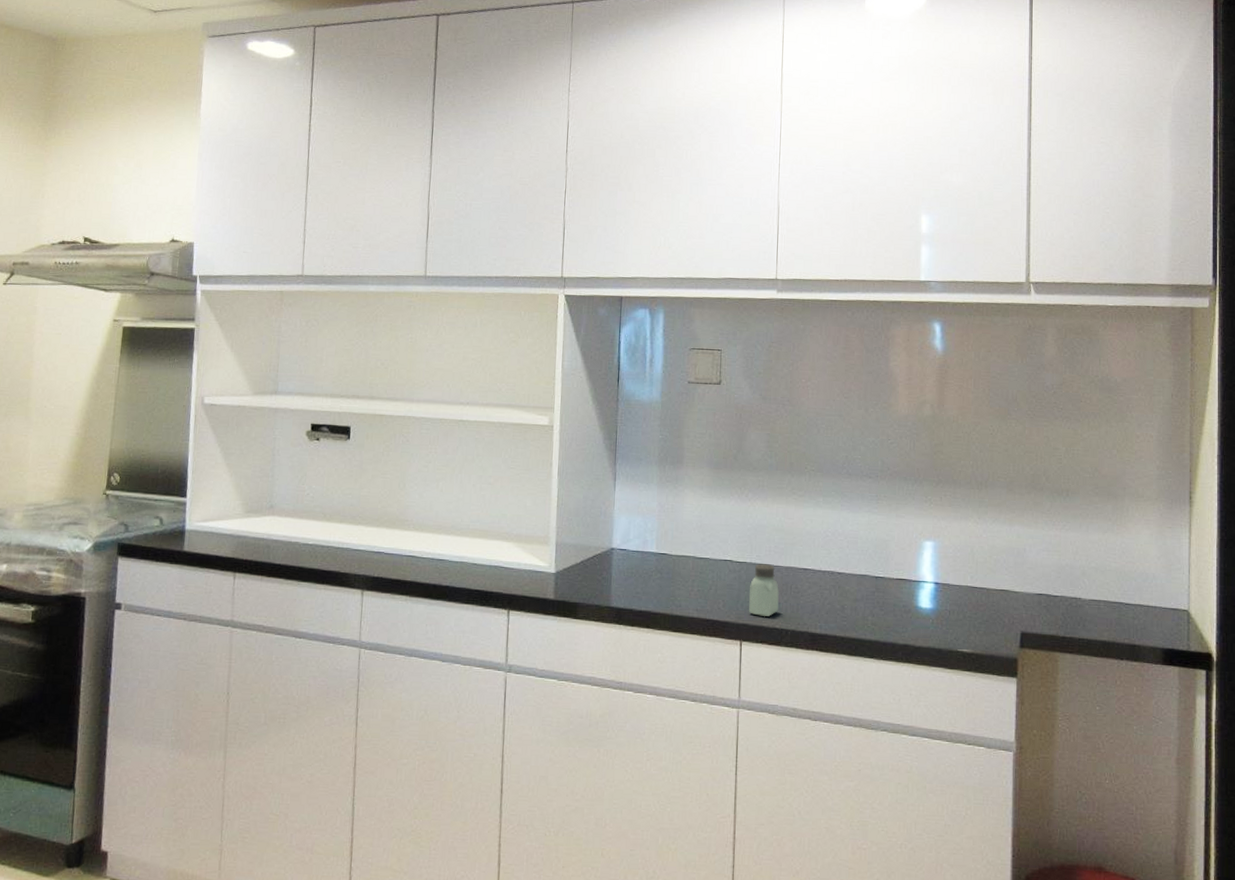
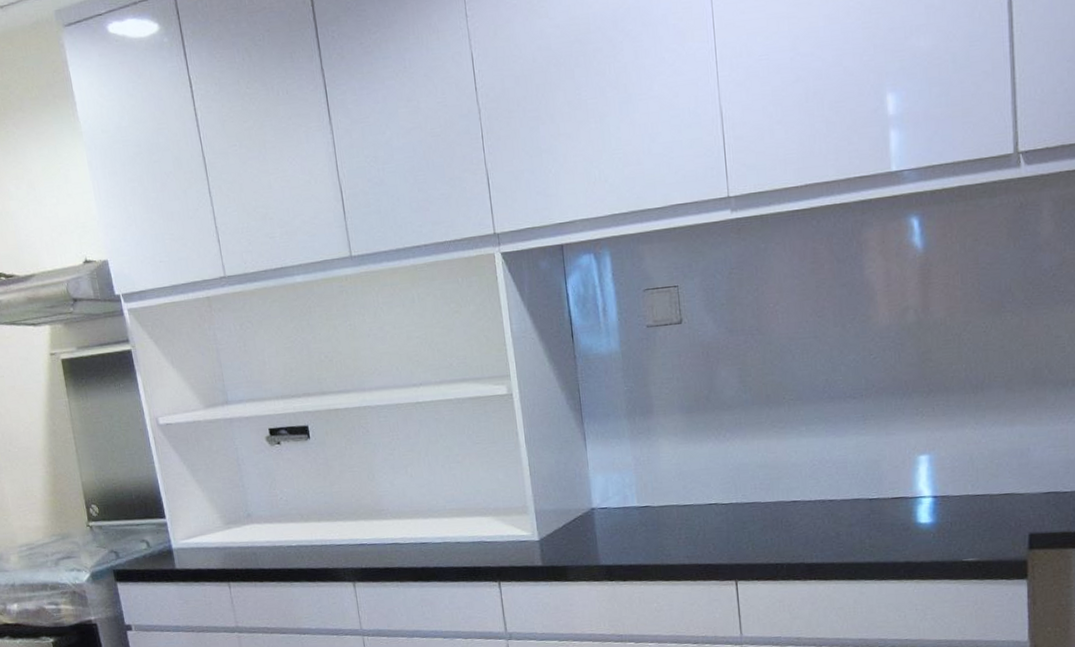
saltshaker: present [748,564,779,617] -> none [738,502,771,555]

